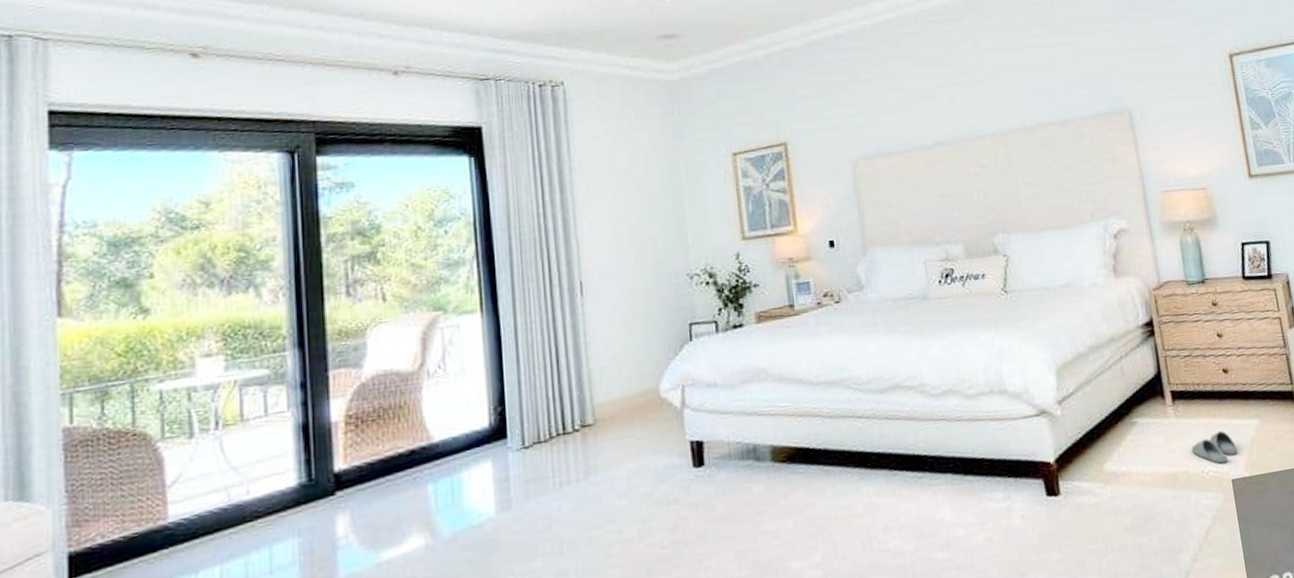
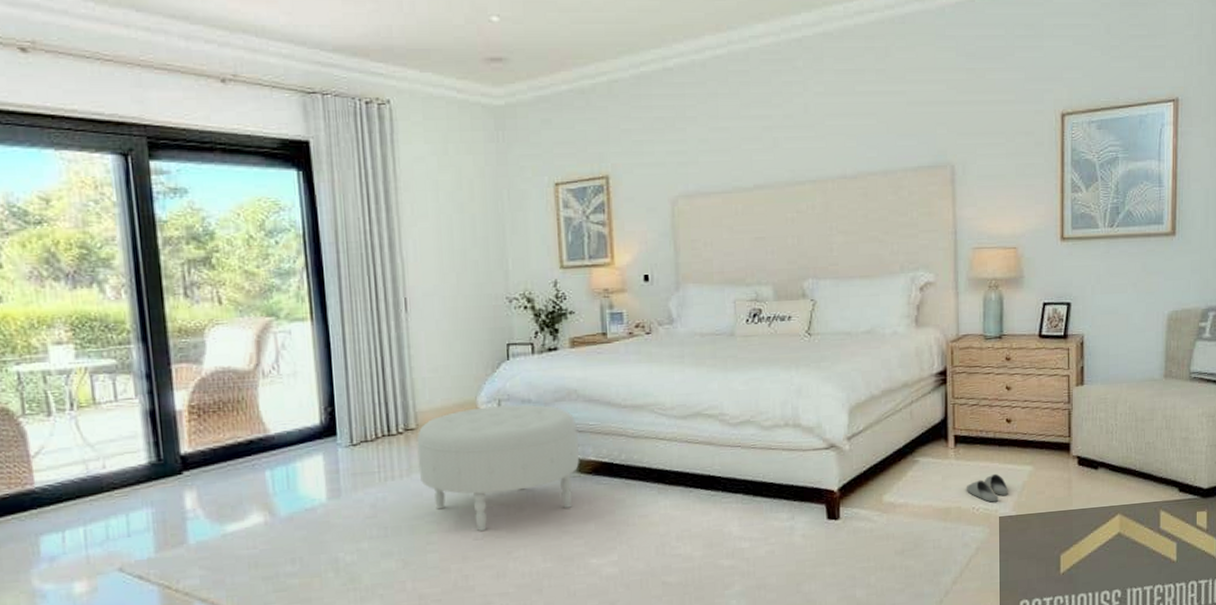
ottoman: none [594,388,772,539] -> present [416,404,580,532]

